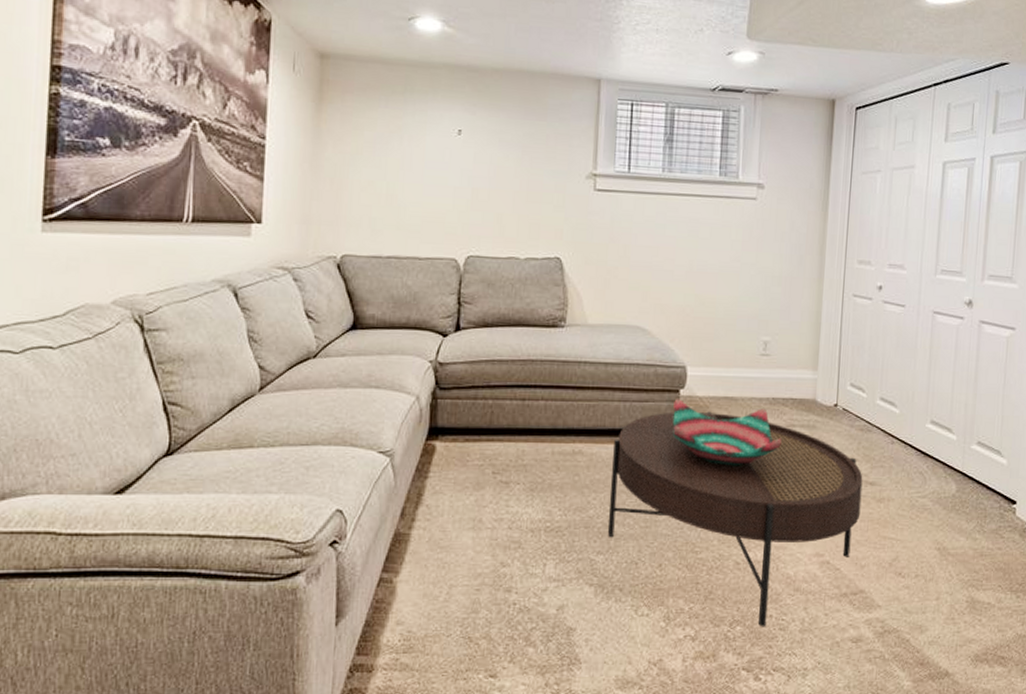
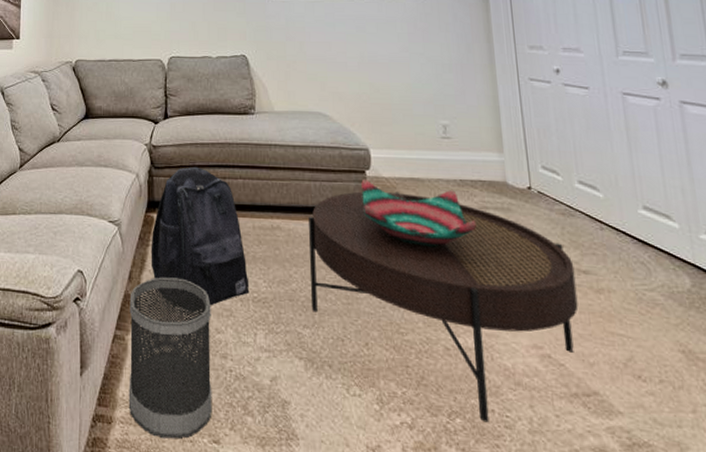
wastebasket: none [393,511,498,679] -> present [128,277,212,440]
backpack: none [429,386,543,547] -> present [151,166,250,312]

